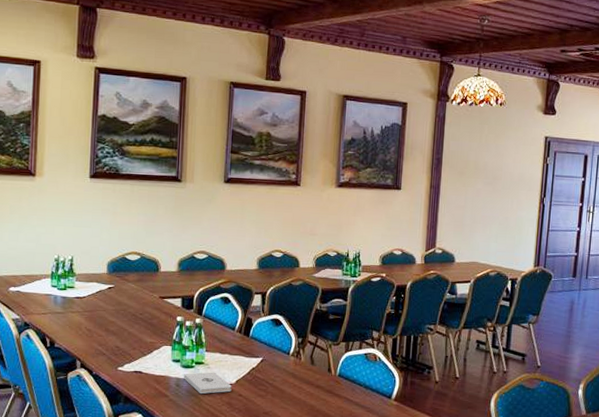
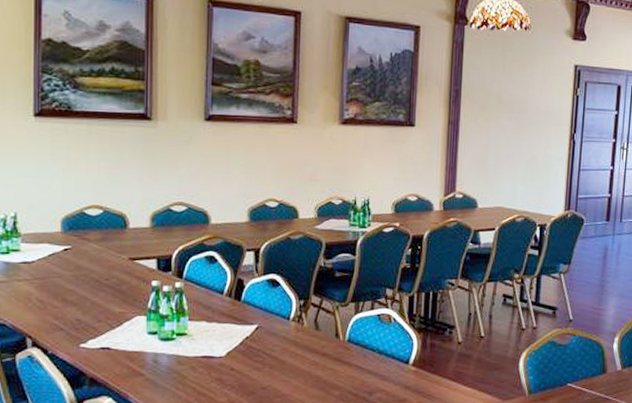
notepad: present [184,372,232,394] -> none [163,344,222,371]

